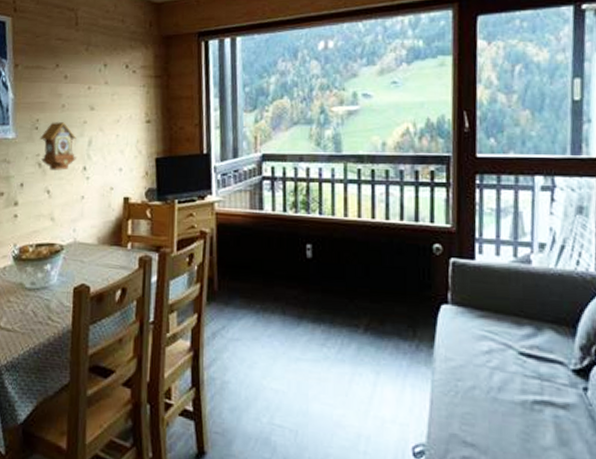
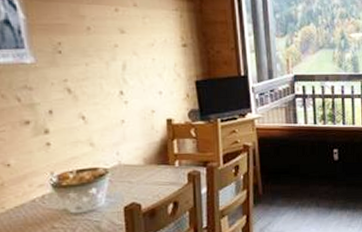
cuckoo clock: present [40,122,76,170] -> none [65,45,111,96]

